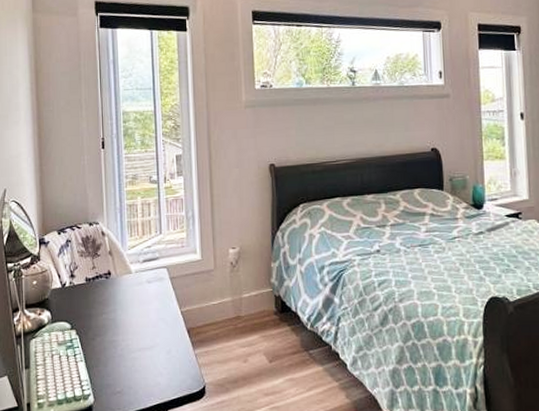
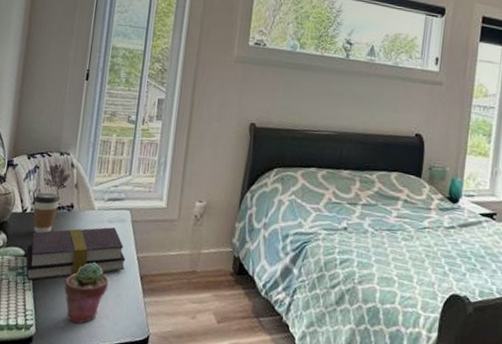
coffee cup: none [71,264,96,304] -> present [33,192,60,233]
book: none [72,287,171,352] -> present [26,227,126,280]
potted succulent: none [115,324,157,386] -> present [64,262,109,324]

